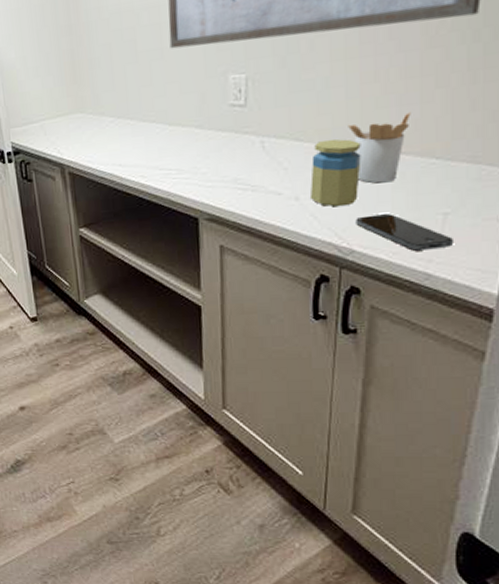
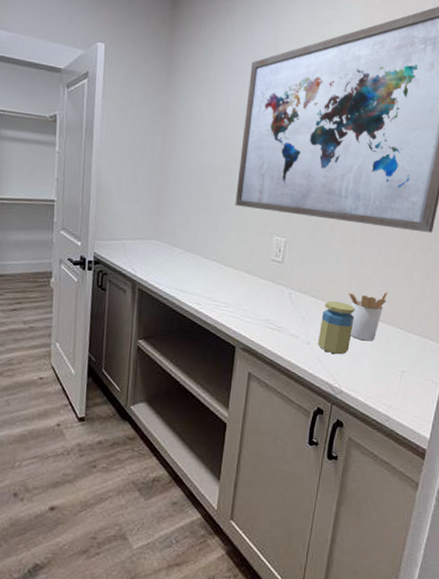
smartphone: present [355,213,455,251] -> none [345,364,407,398]

